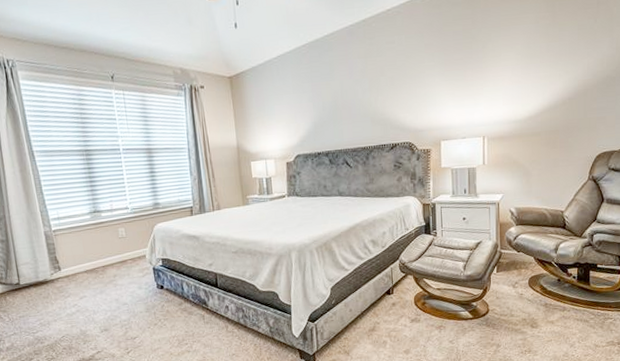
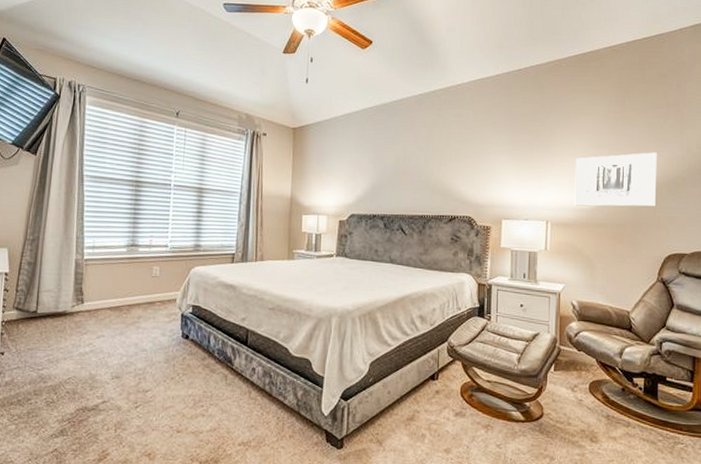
wall art: none [508,54,587,118] -> present [574,152,657,207]

